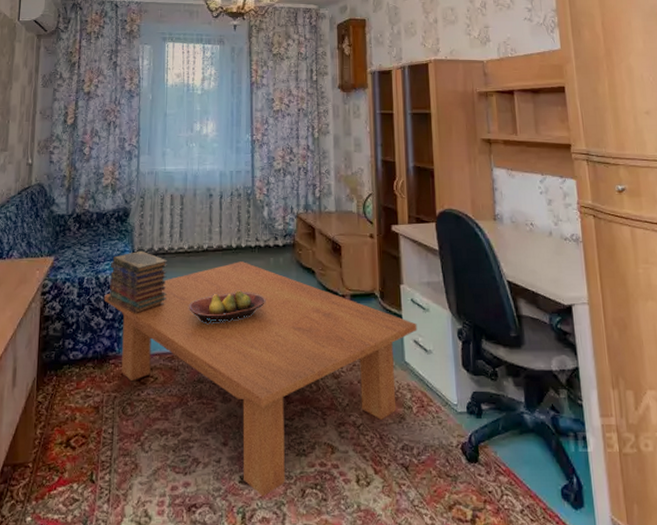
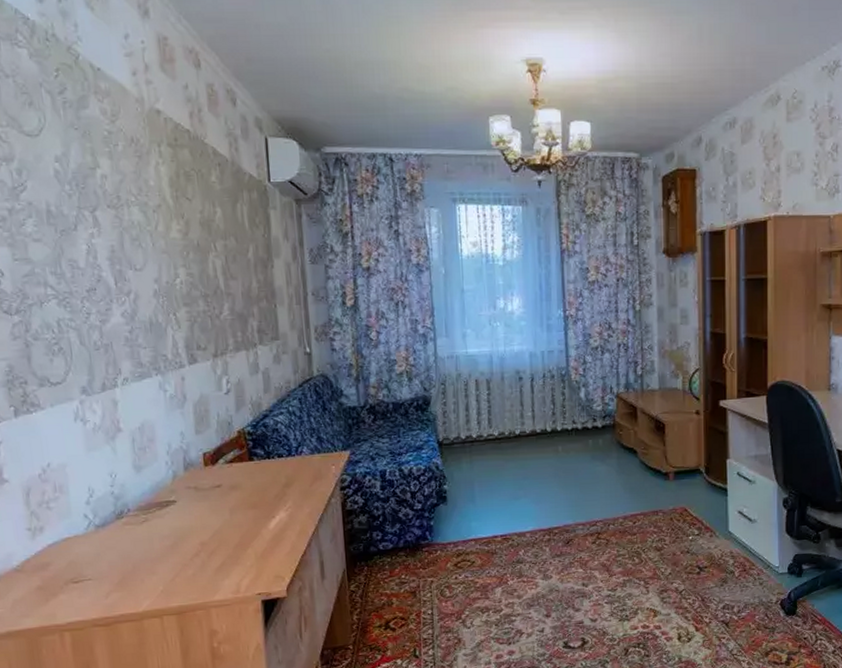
coffee table: present [104,262,417,498] -> none [410,445,742,658]
book stack: present [107,250,167,314] -> none [414,439,479,503]
fruit bowl: present [189,290,266,323] -> none [503,474,586,508]

